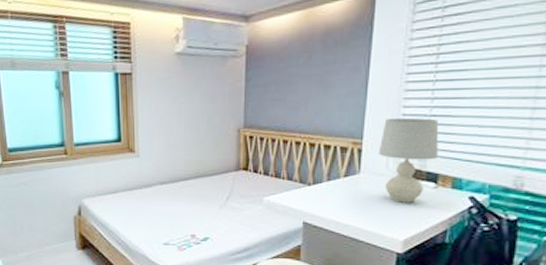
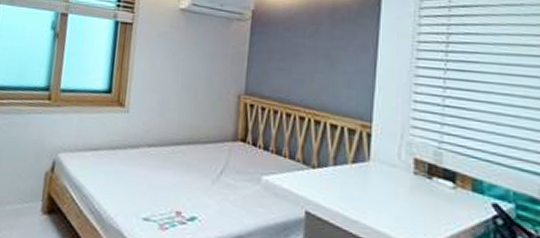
table lamp: present [378,117,439,203] -> none [389,103,454,203]

